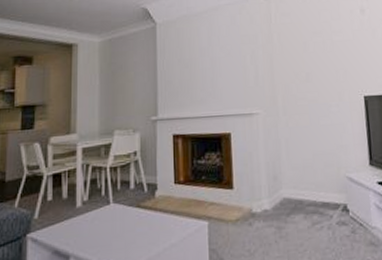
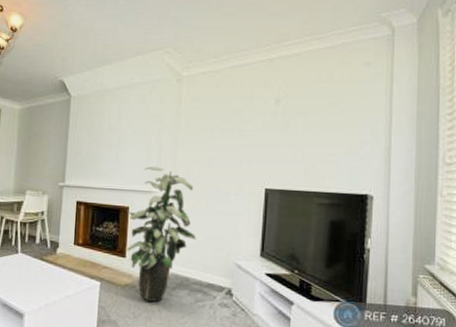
indoor plant: none [231,86,304,234] -> present [127,165,196,302]

